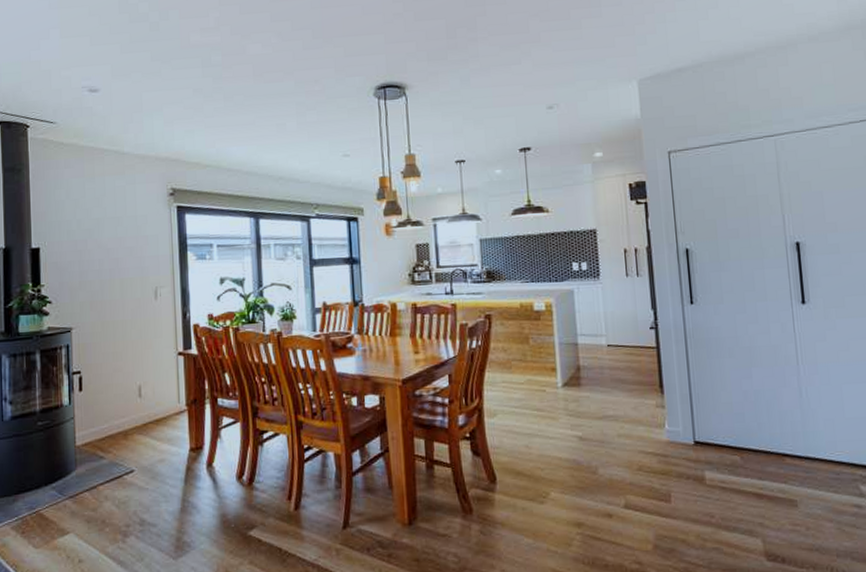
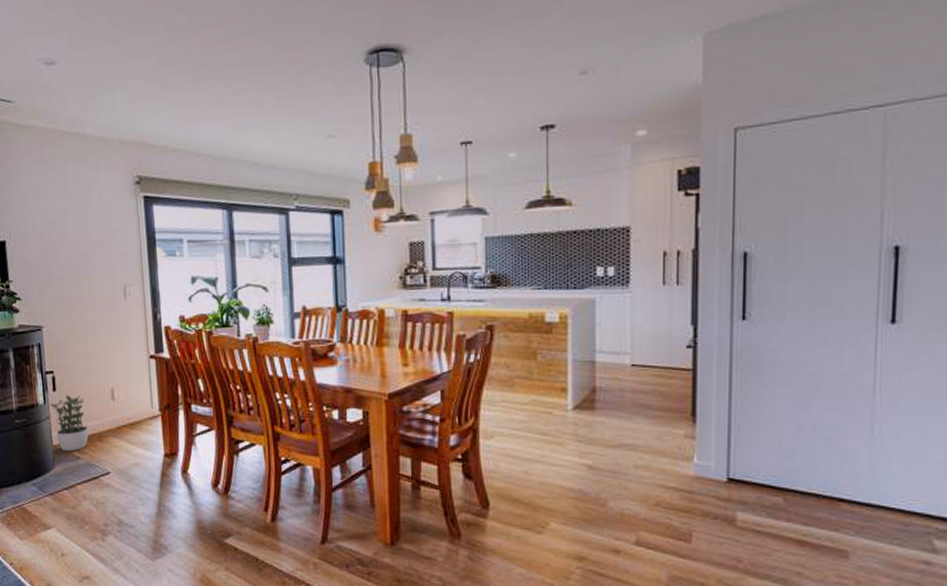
potted plant: none [75,394,114,452] -> present [50,395,89,452]

